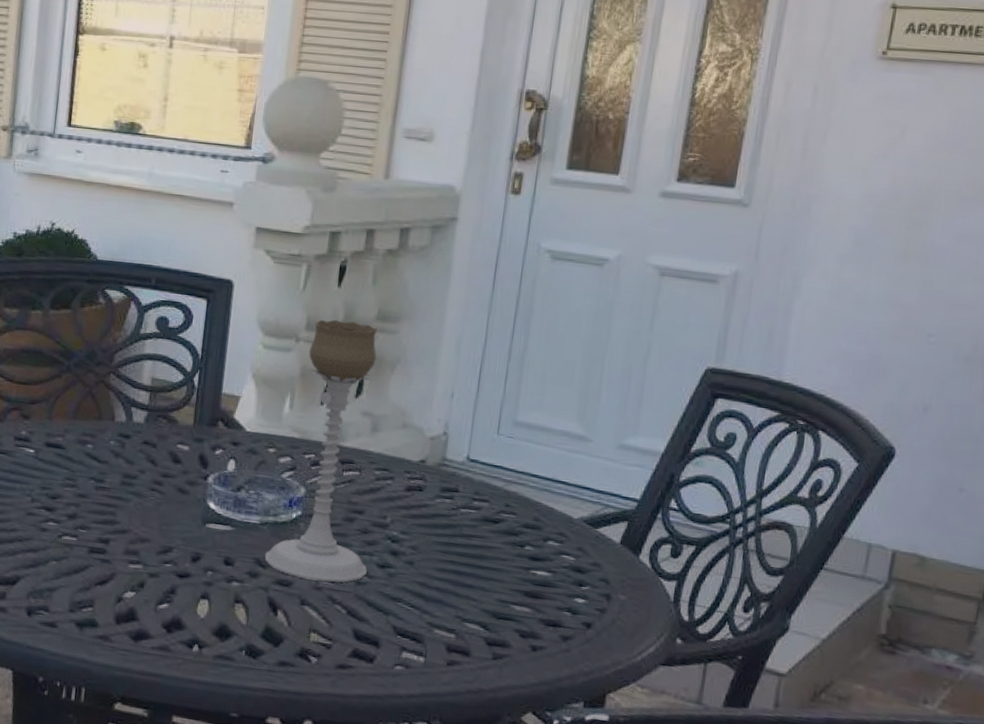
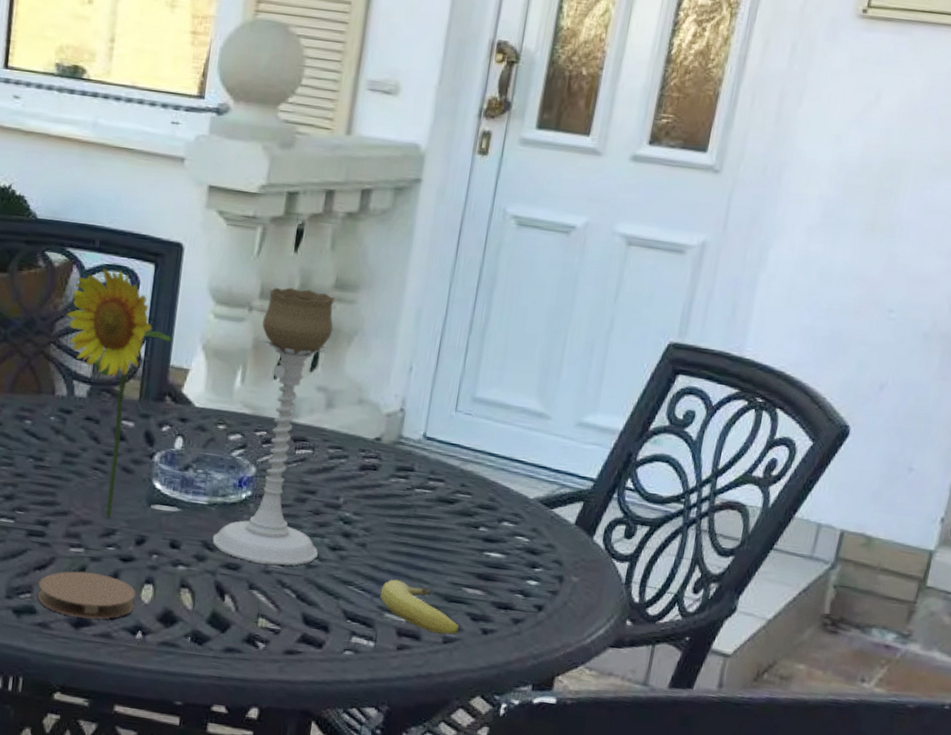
coaster: none [98,586,193,633] -> present [37,571,136,619]
flower: none [125,303,224,537] -> present [66,267,172,518]
fruit: none [429,596,509,651] -> present [380,579,460,635]

